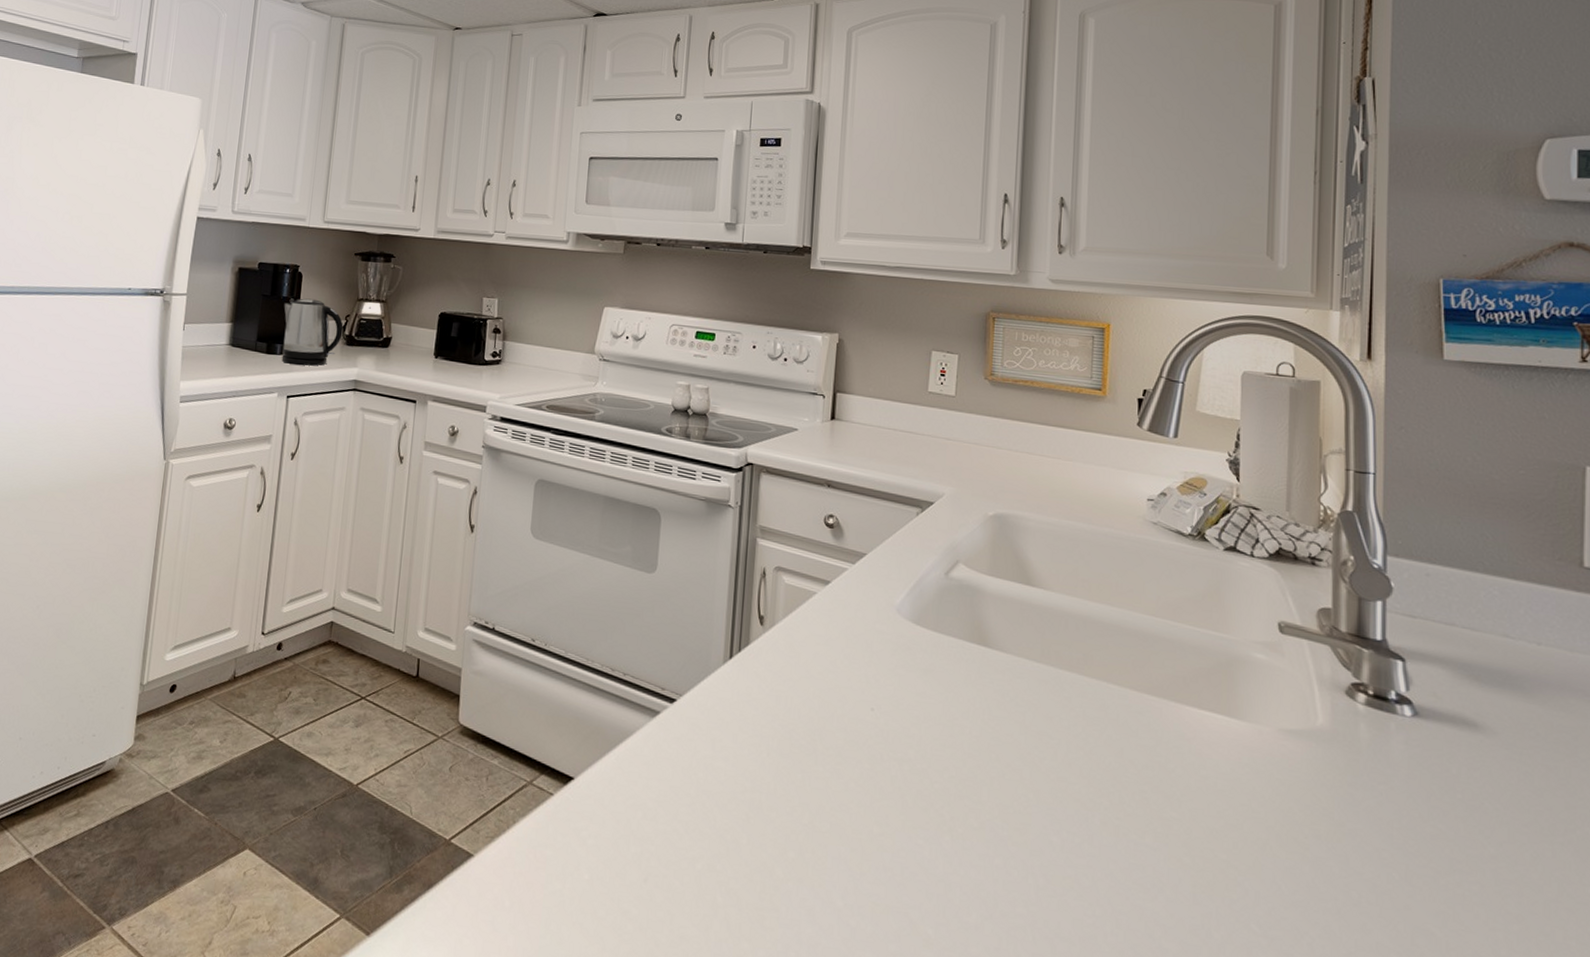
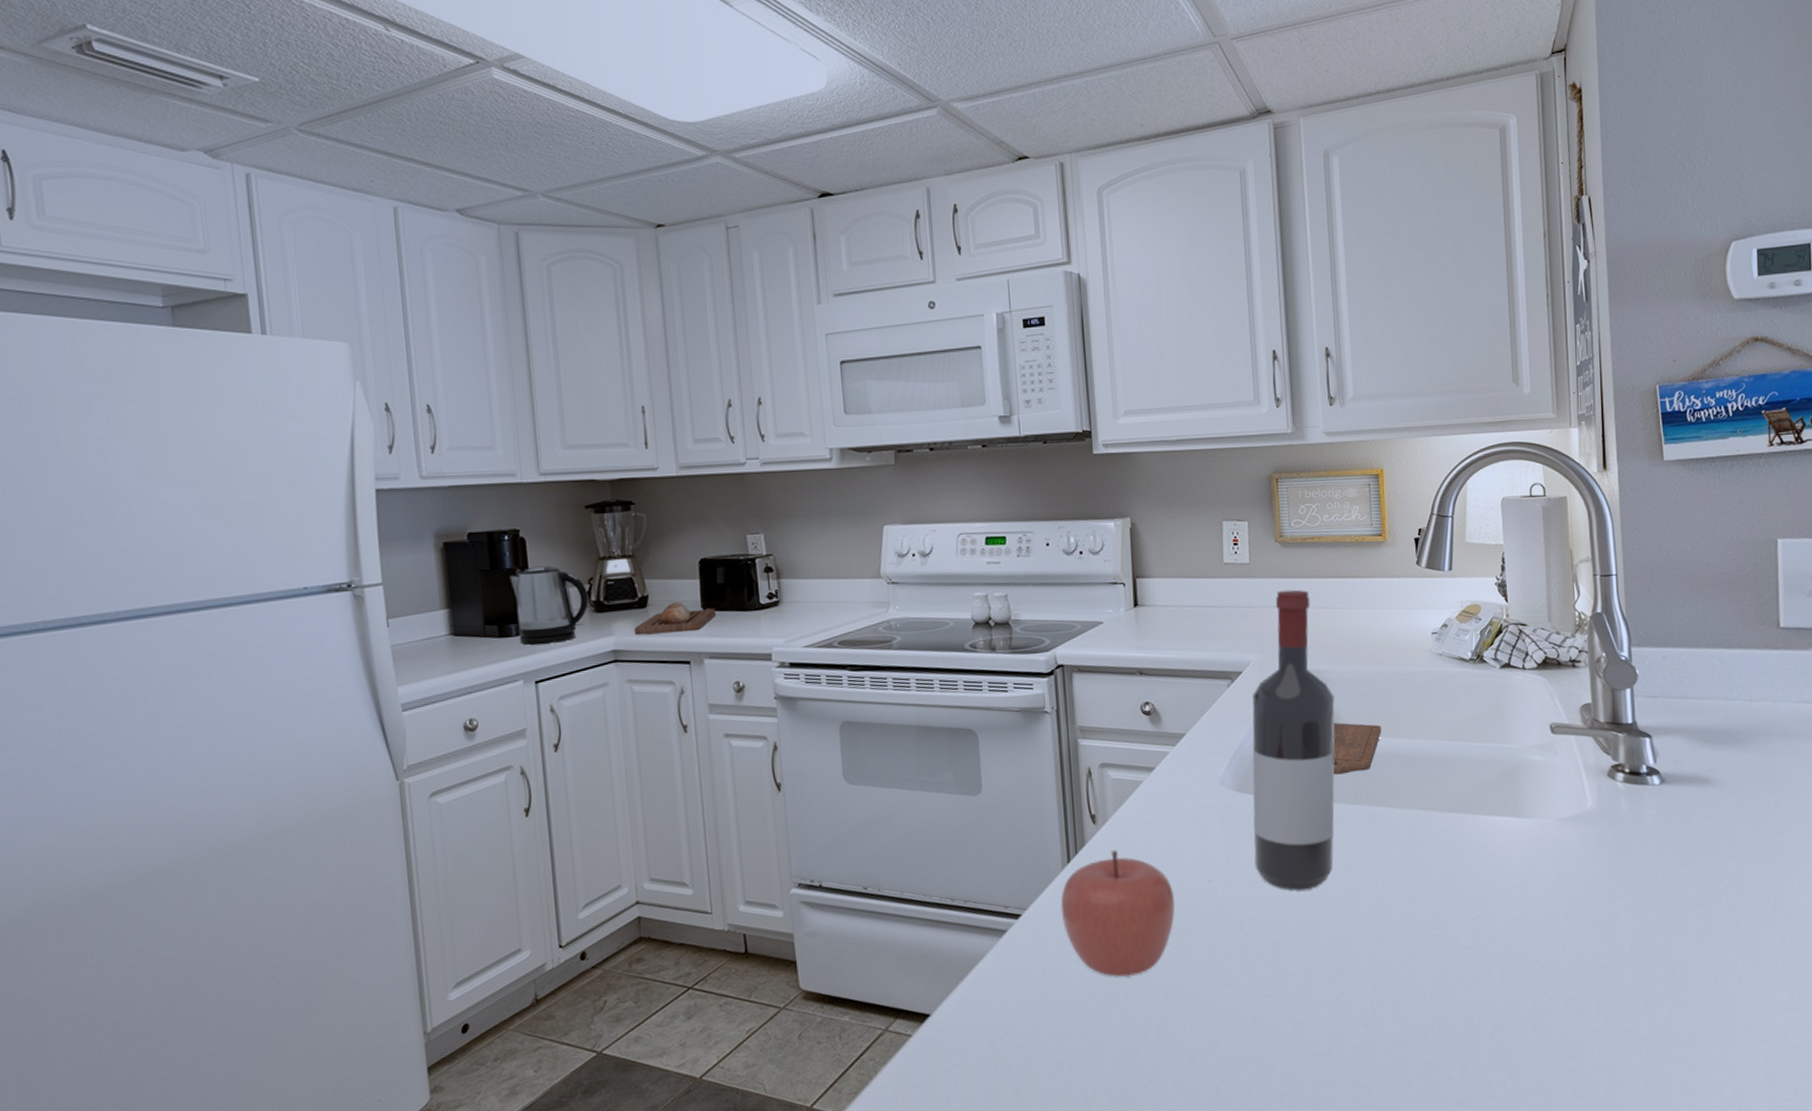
bread loaf: none [374,346,446,375] -> present [634,601,716,636]
fruit: none [716,655,834,790] -> present [1060,850,1175,977]
wine bottle: none [923,428,1031,743] -> present [1252,589,1335,891]
cutting board: none [1019,573,1080,630] -> present [1332,722,1382,775]

